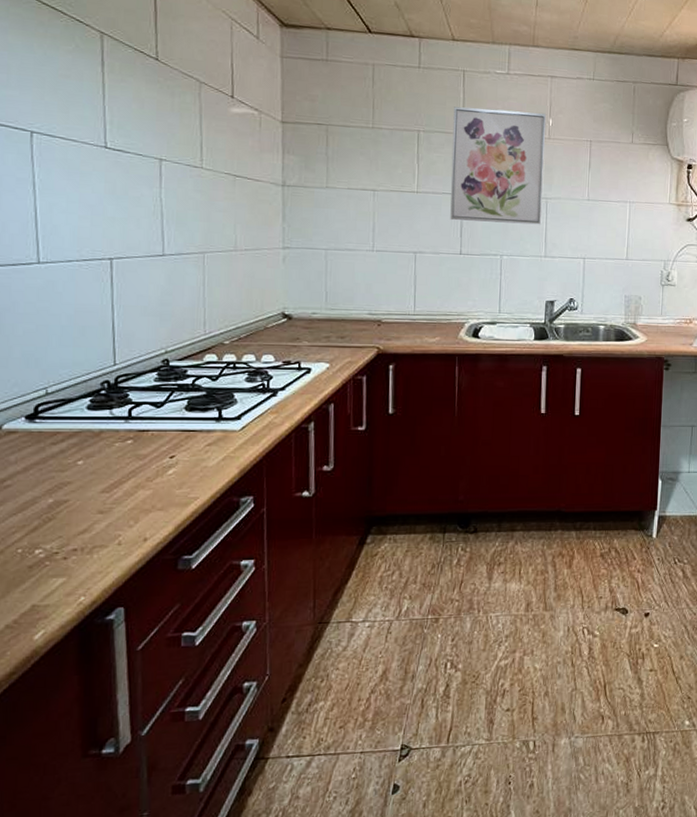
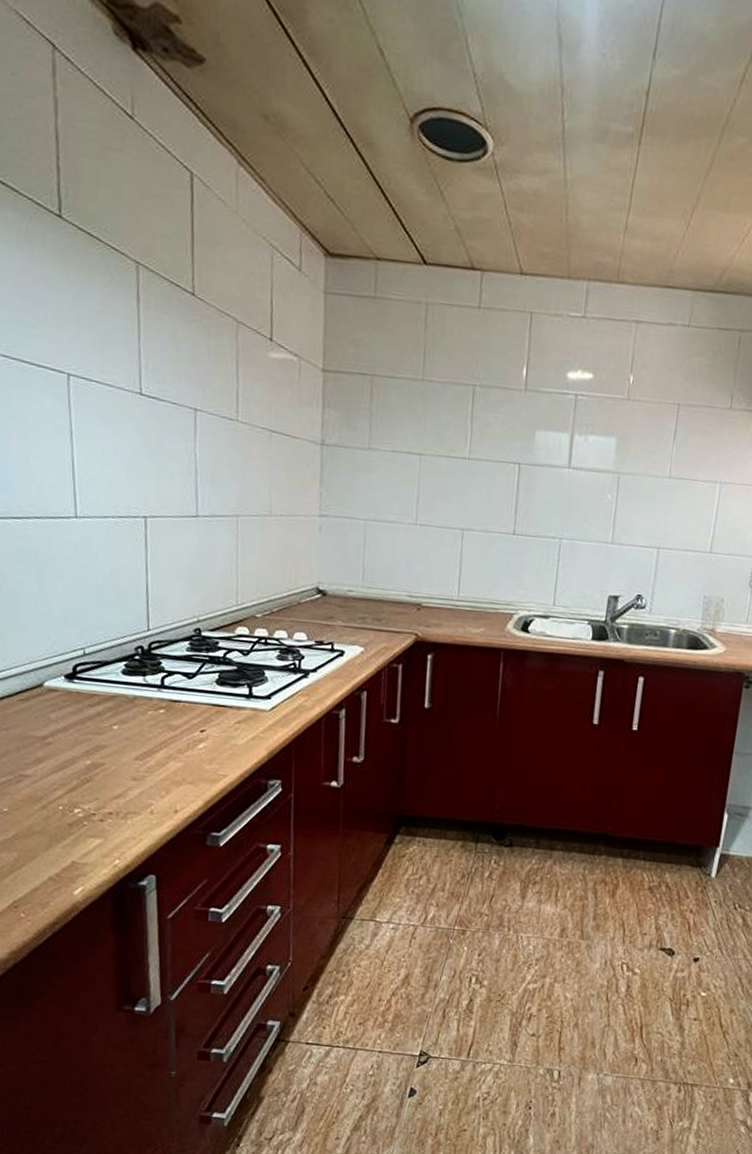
wall art: present [450,106,547,225] -> none [504,357,628,505]

